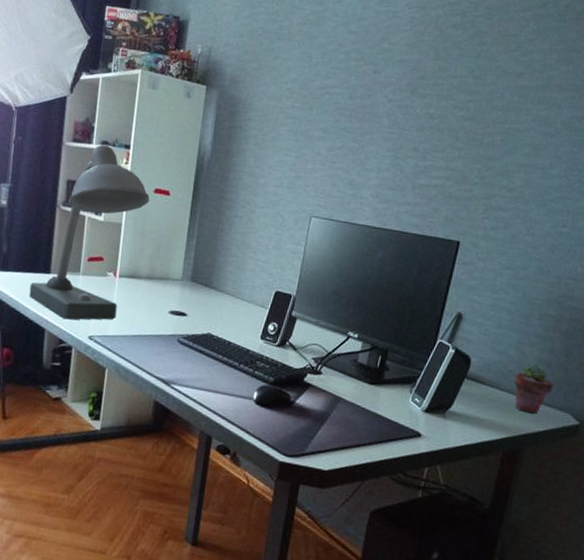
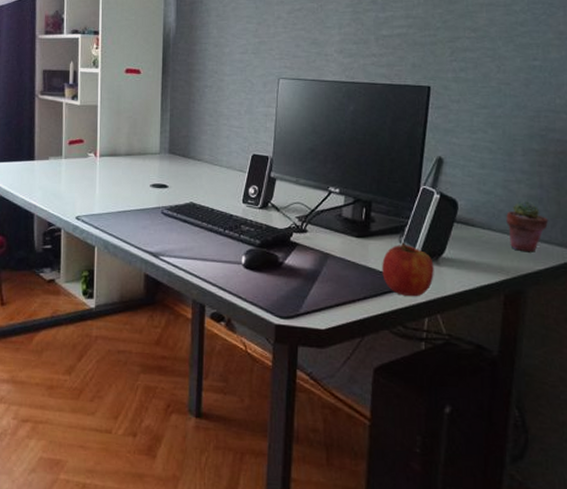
desk lamp: present [29,144,150,320] -> none [16,33,122,203]
apple: none [389,393,440,447] -> present [382,242,434,297]

